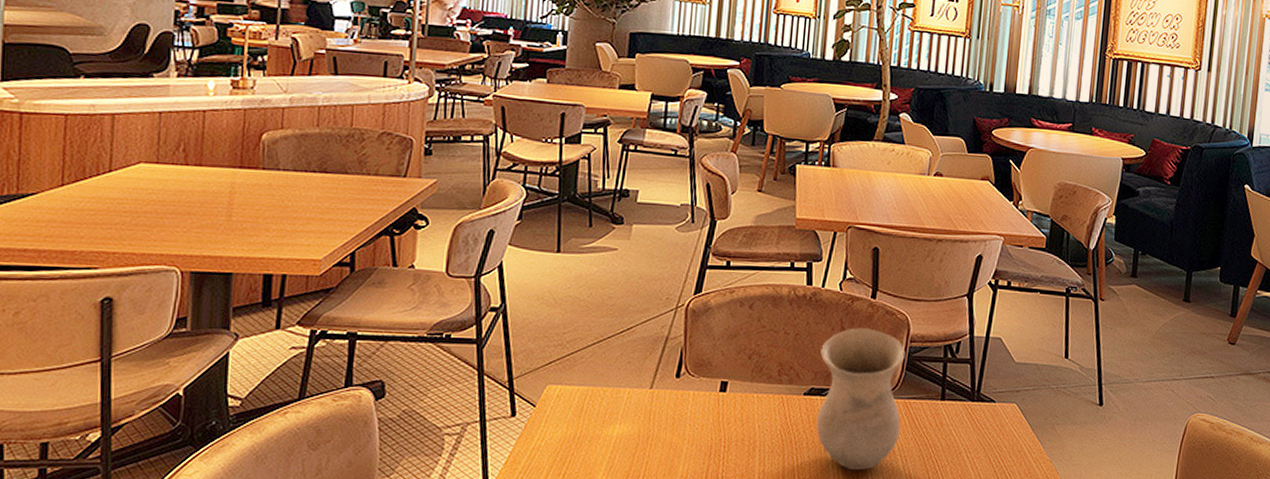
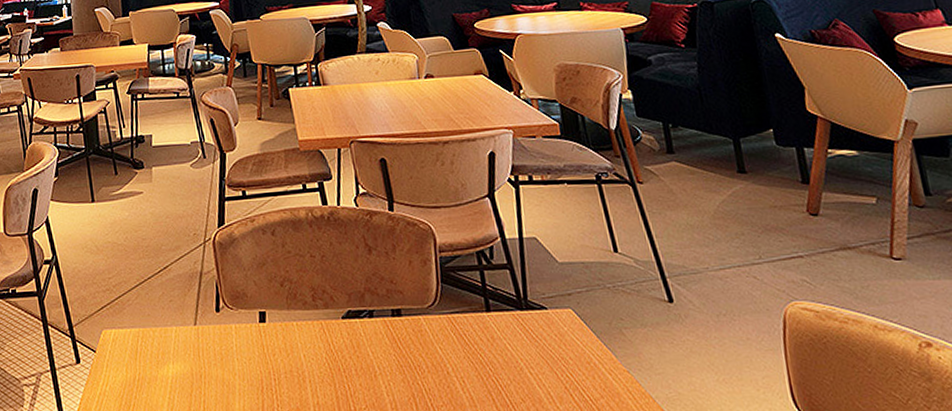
vase: present [816,328,905,471] -> none [349,242,451,397]

